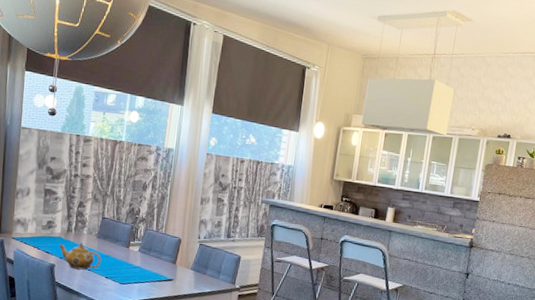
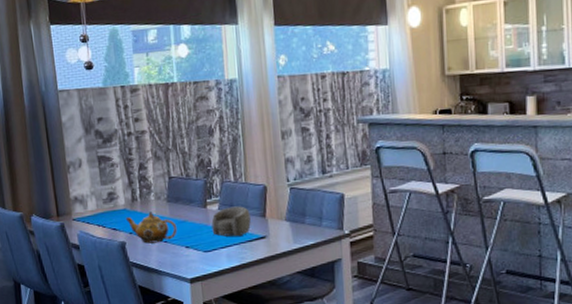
decorative bowl: none [130,250,164,276] -> present [211,206,251,237]

